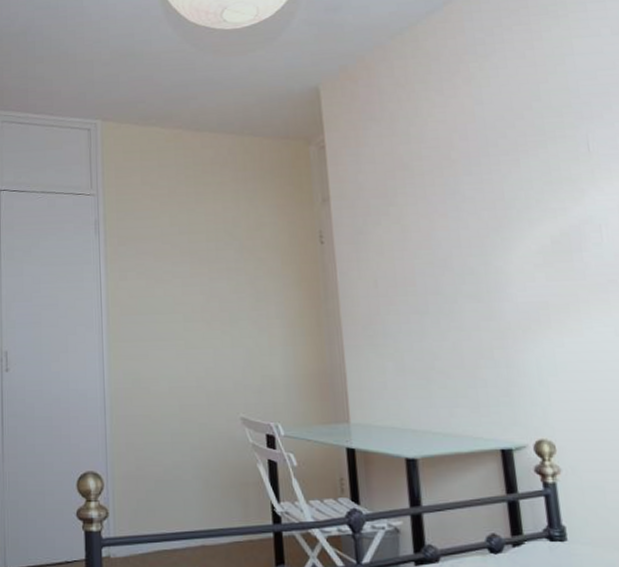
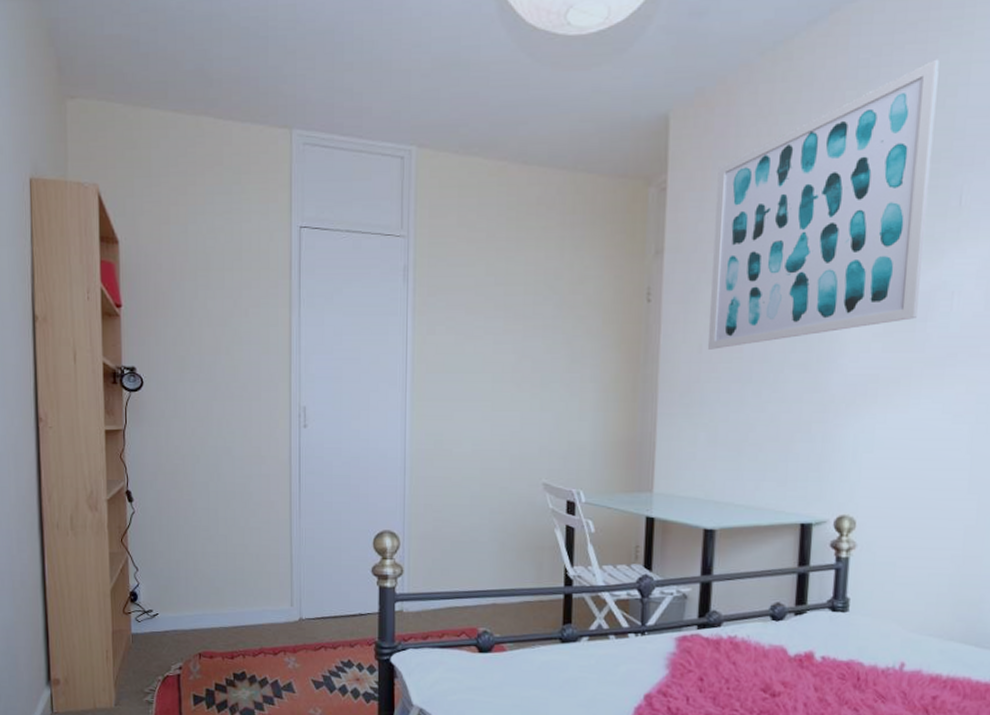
wall art: none [368,36,572,284] -> present [707,59,939,350]

